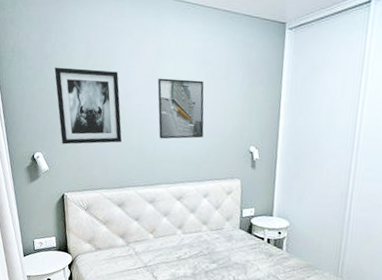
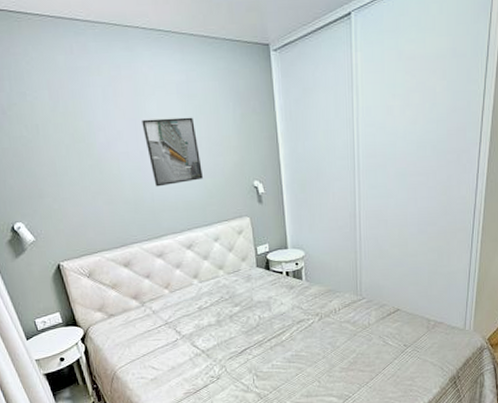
wall art: present [54,67,122,145] -> none [16,118,114,209]

